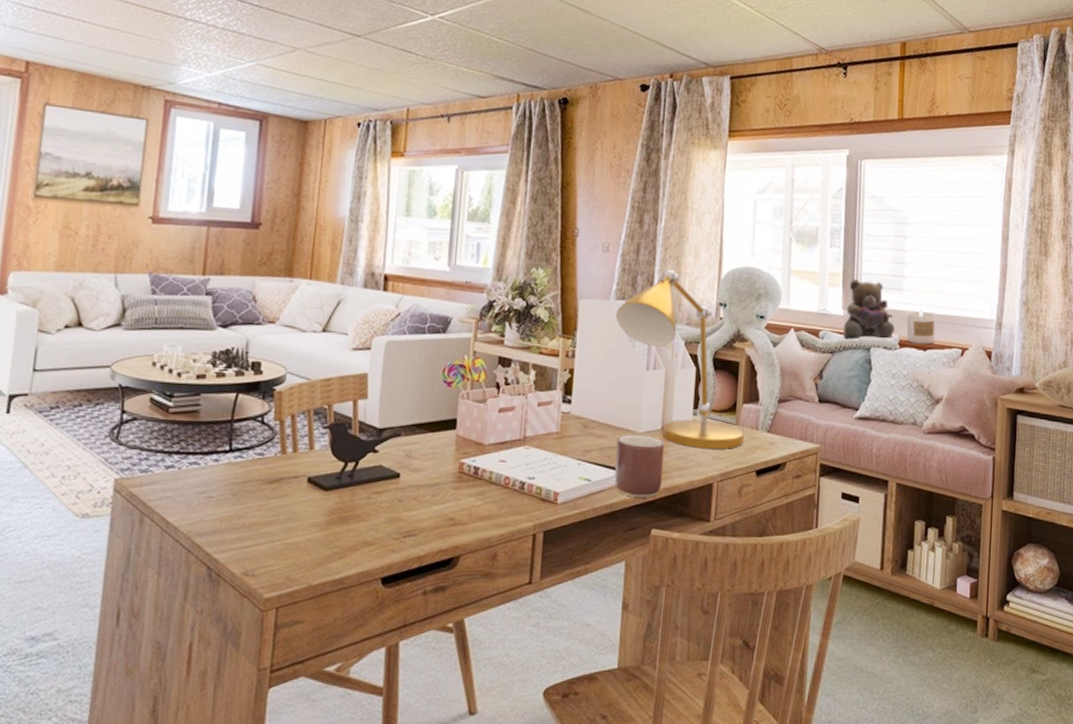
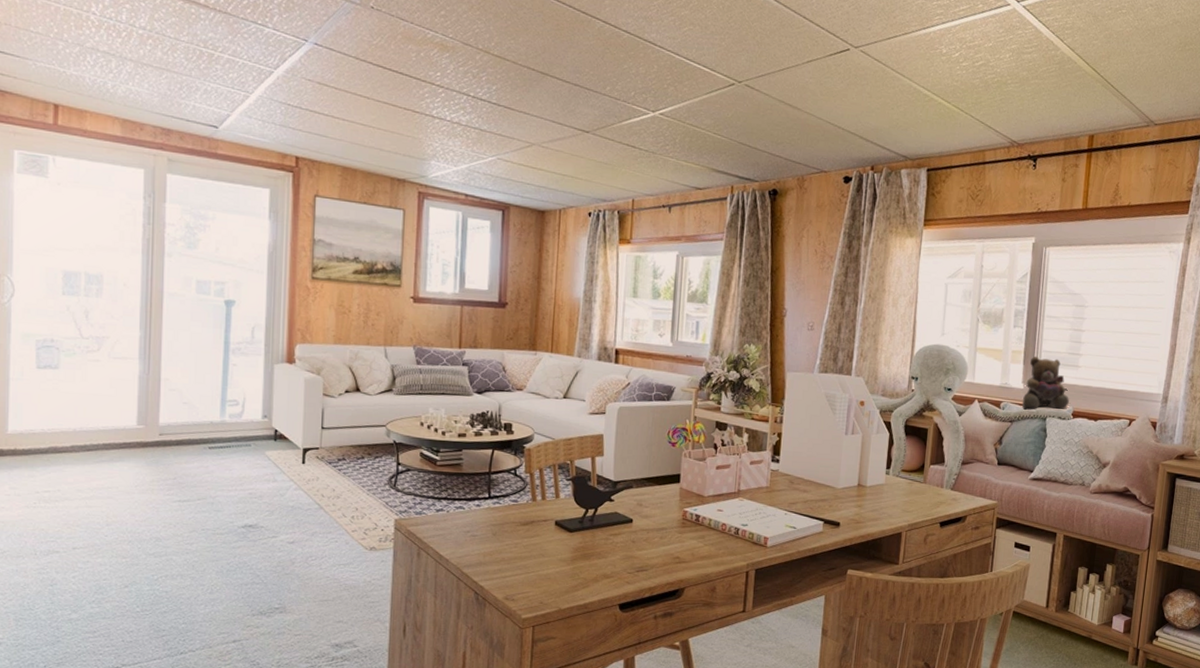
mug: present [614,434,666,498] -> none [816,489,861,544]
desk lamp: present [615,269,745,450] -> none [818,346,931,504]
candle: present [906,308,936,345] -> none [1080,383,1108,415]

